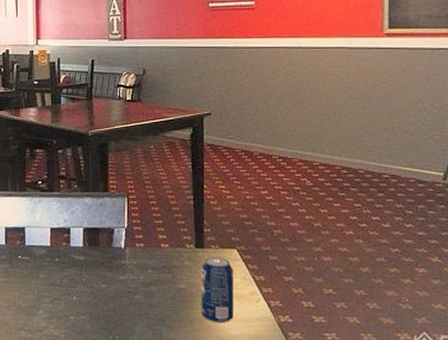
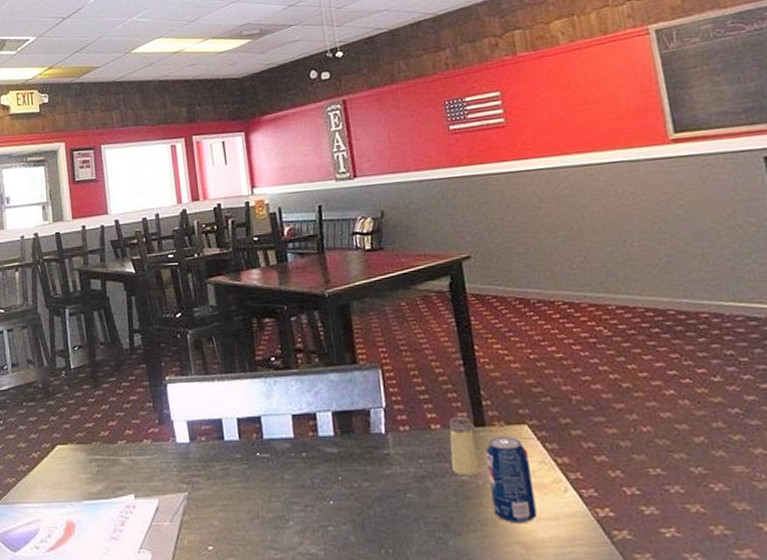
saltshaker: none [174,239,196,285] -> present [449,416,481,477]

